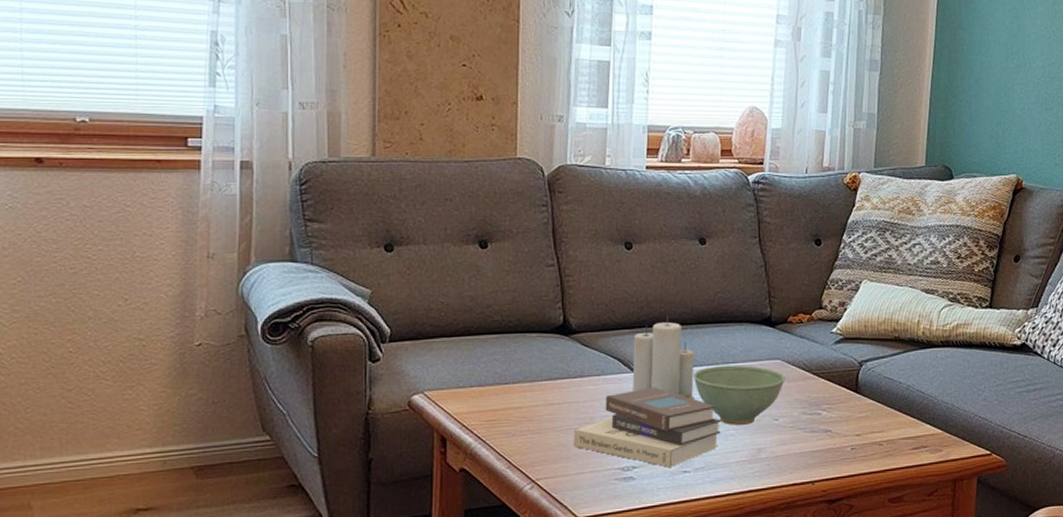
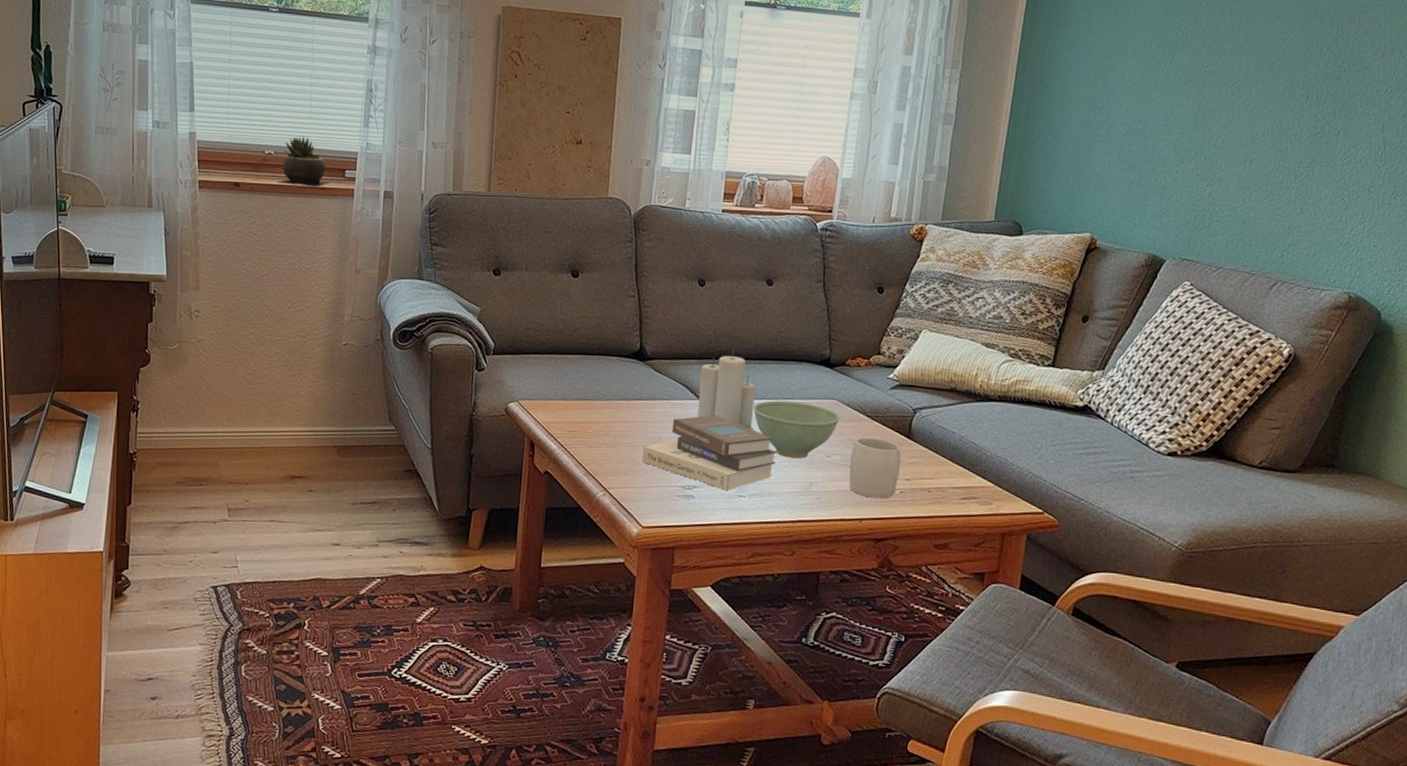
succulent plant: none [93,99,169,159] -> present [275,136,331,187]
mug: none [799,395,851,458] -> present [849,437,901,499]

